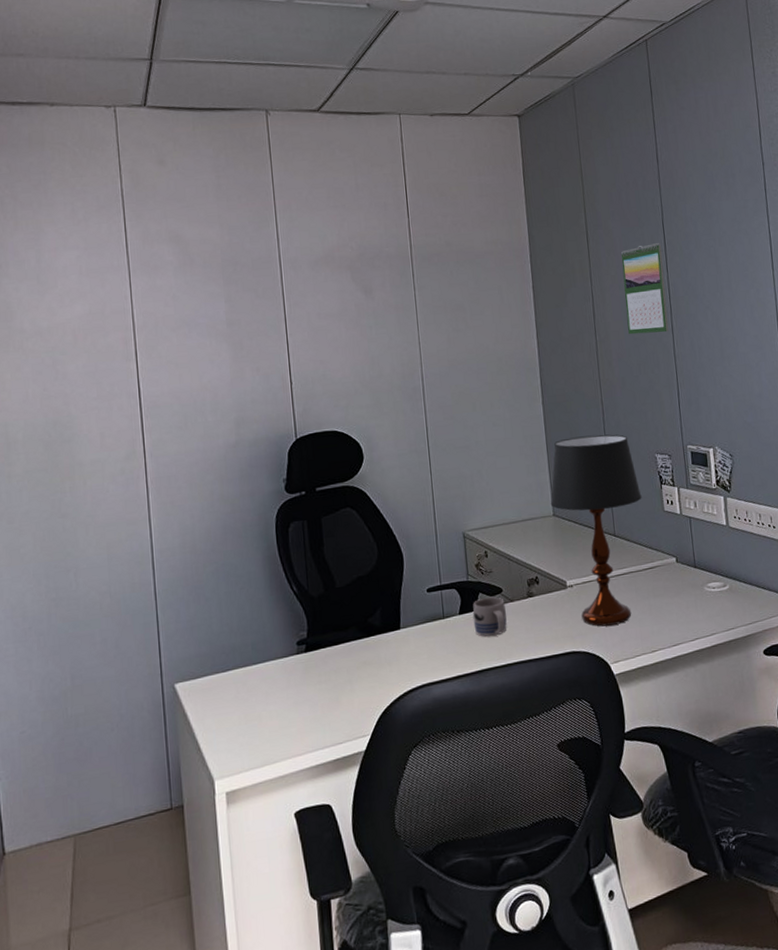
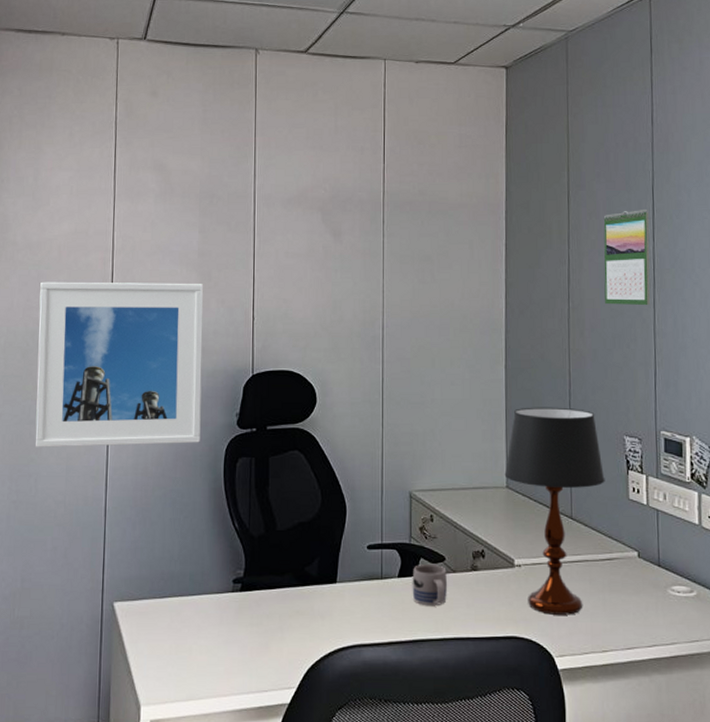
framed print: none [57,354,249,541] -> present [35,281,203,448]

